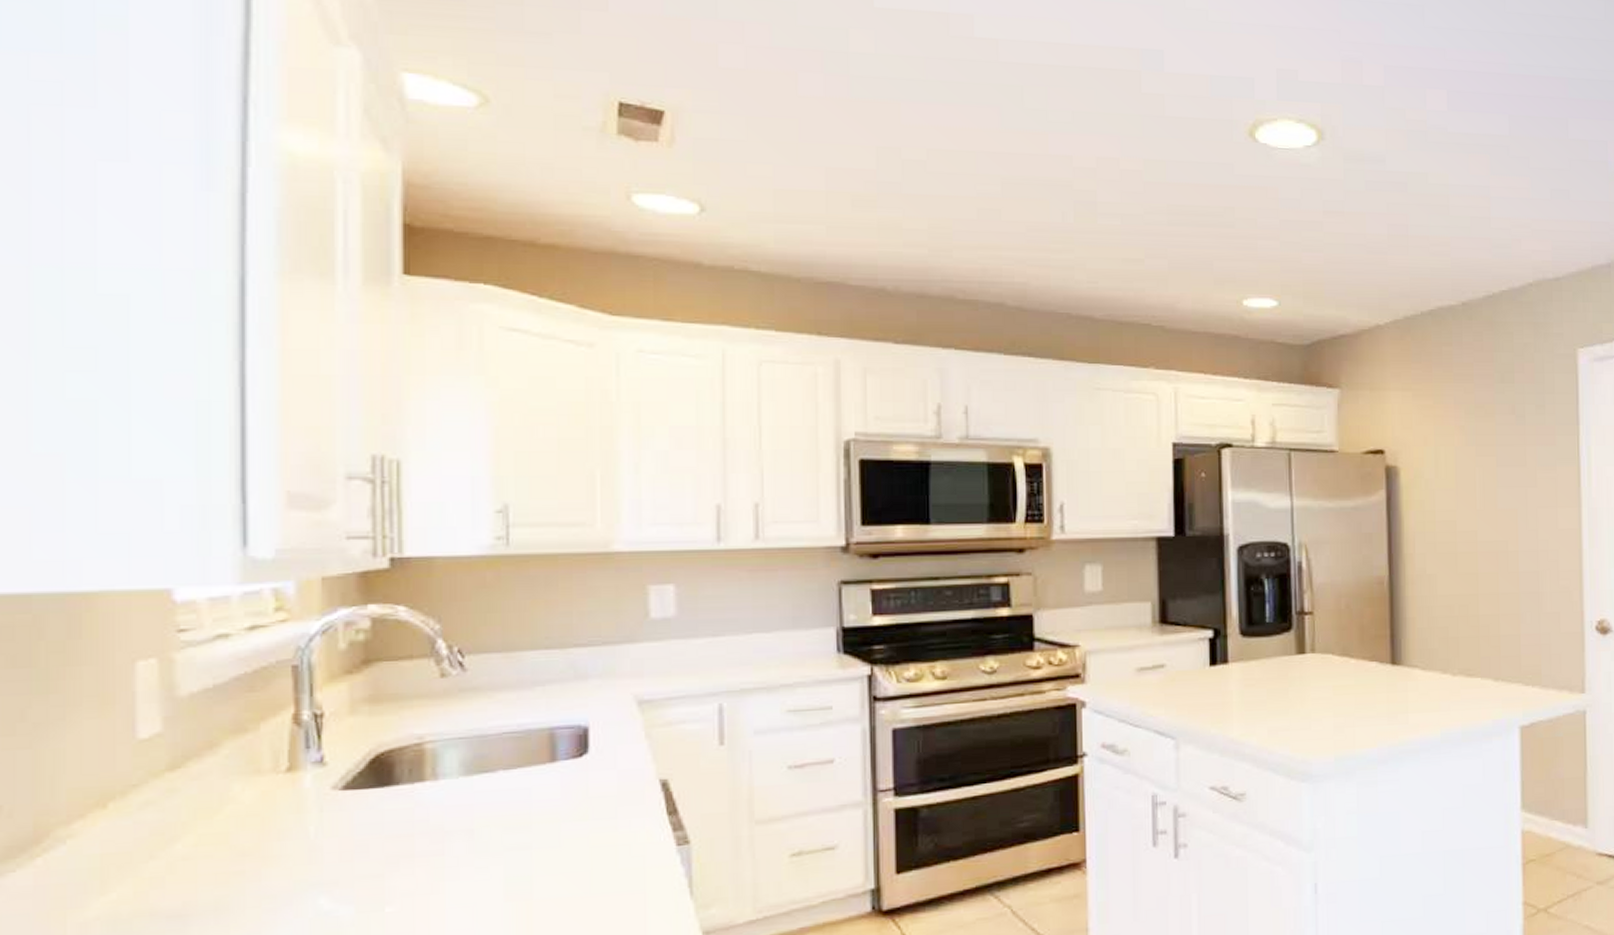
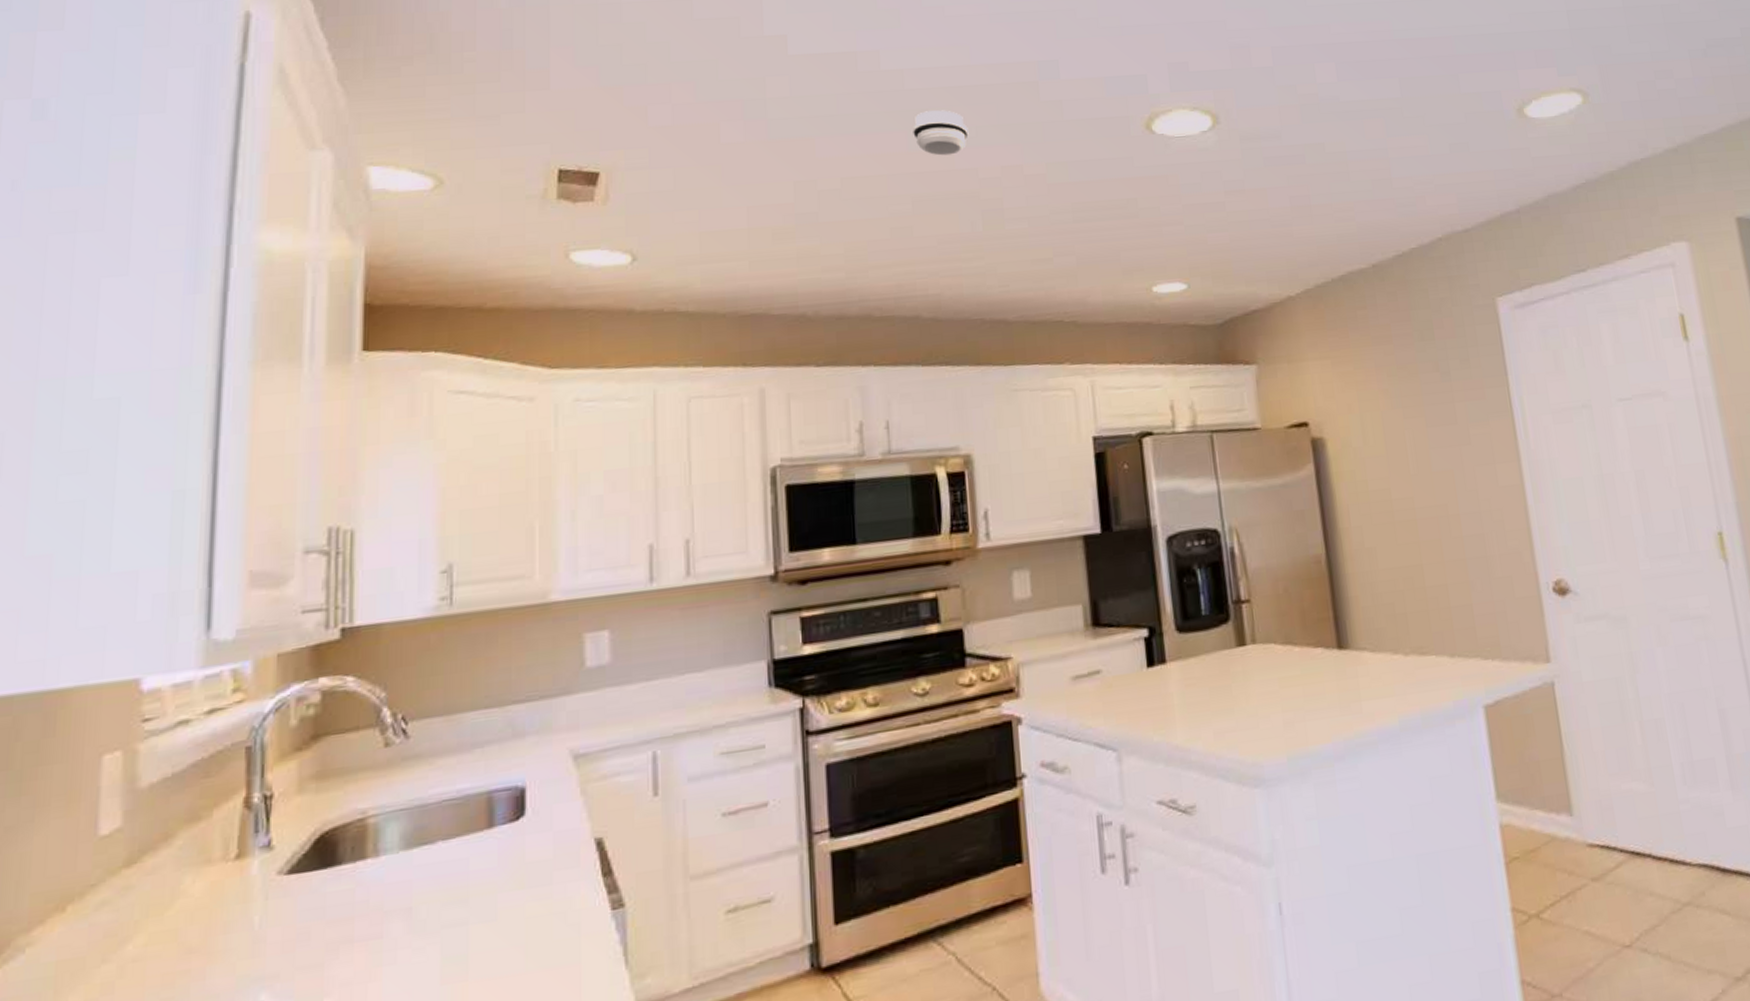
smoke detector: none [1006,88,1064,139] -> present [913,110,969,156]

